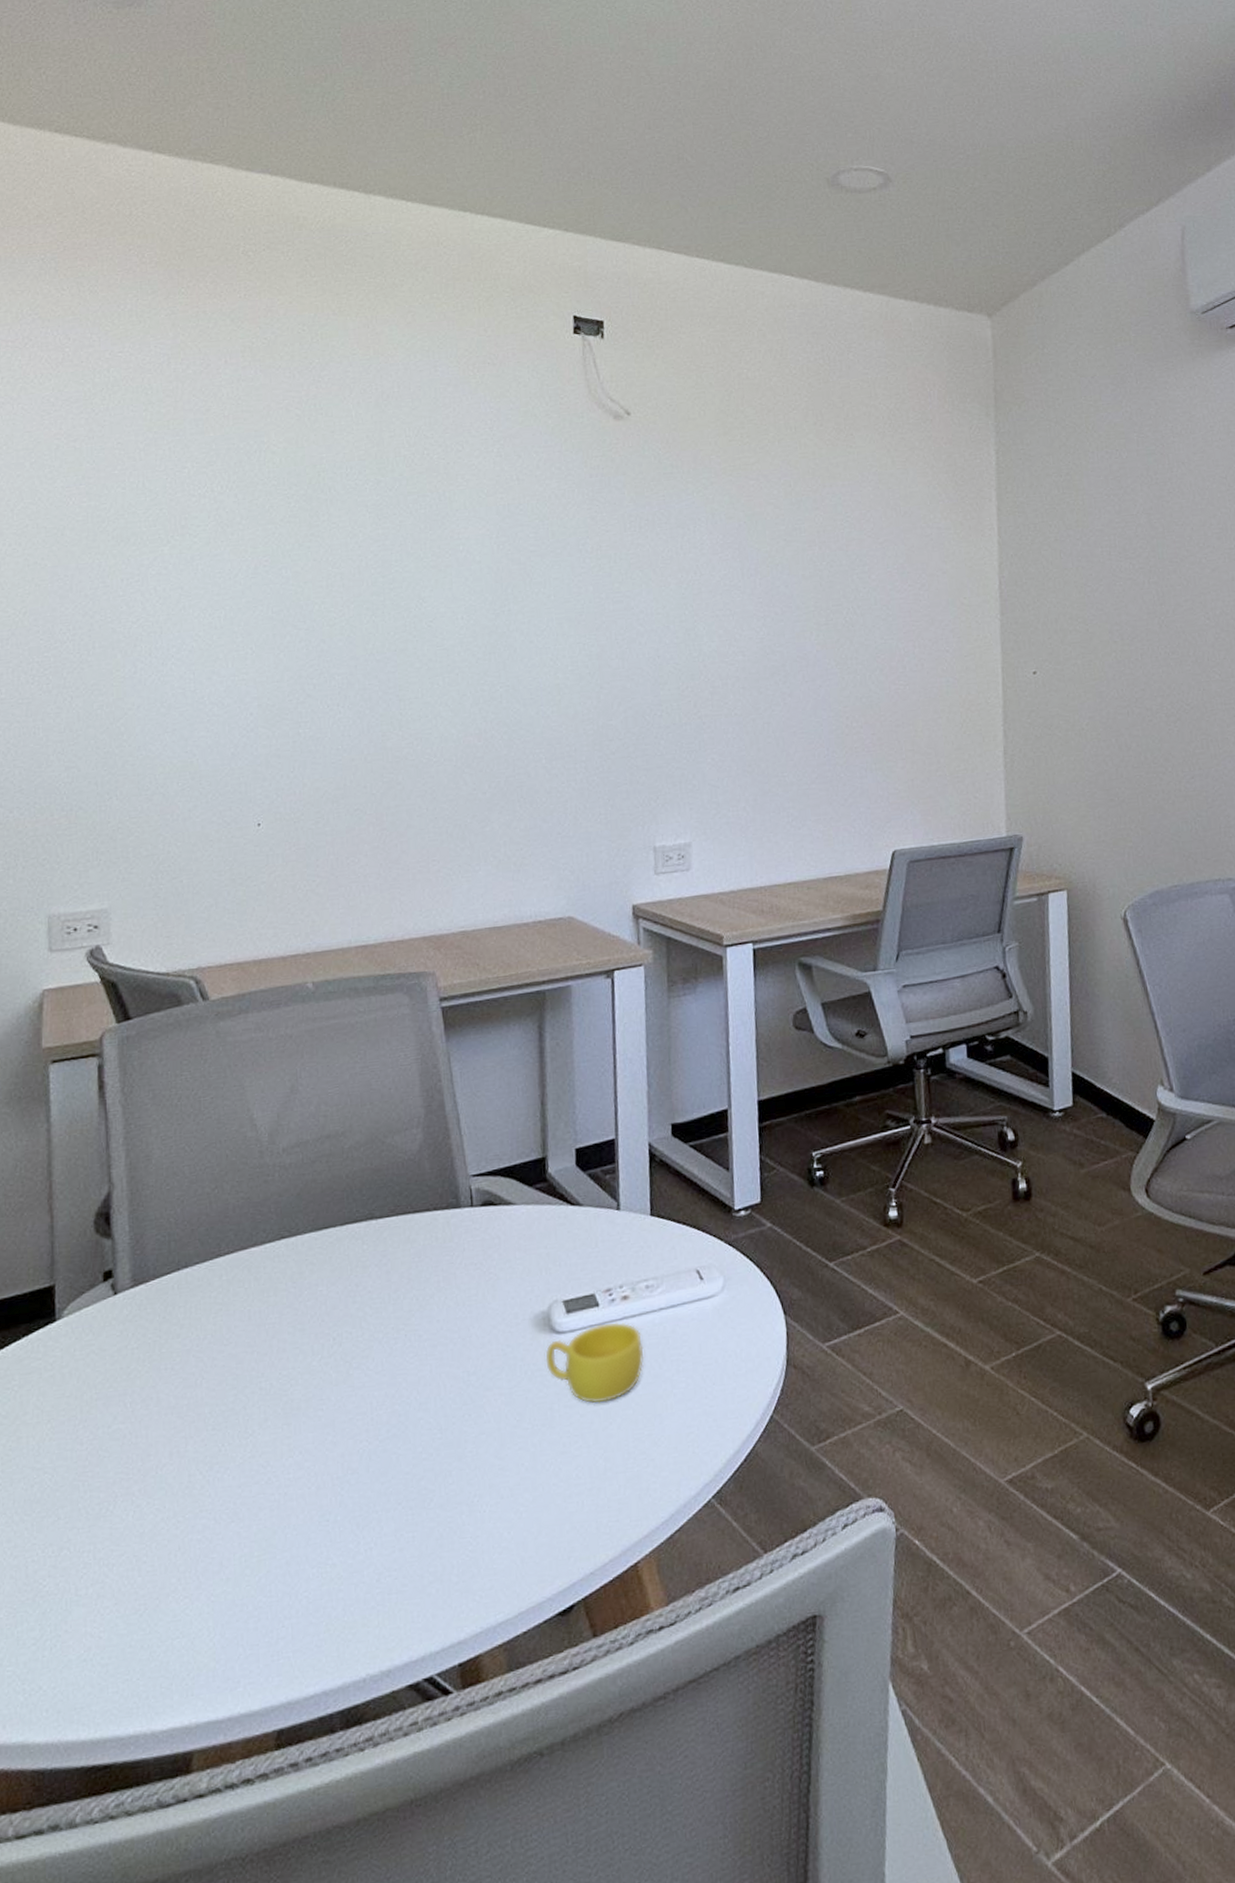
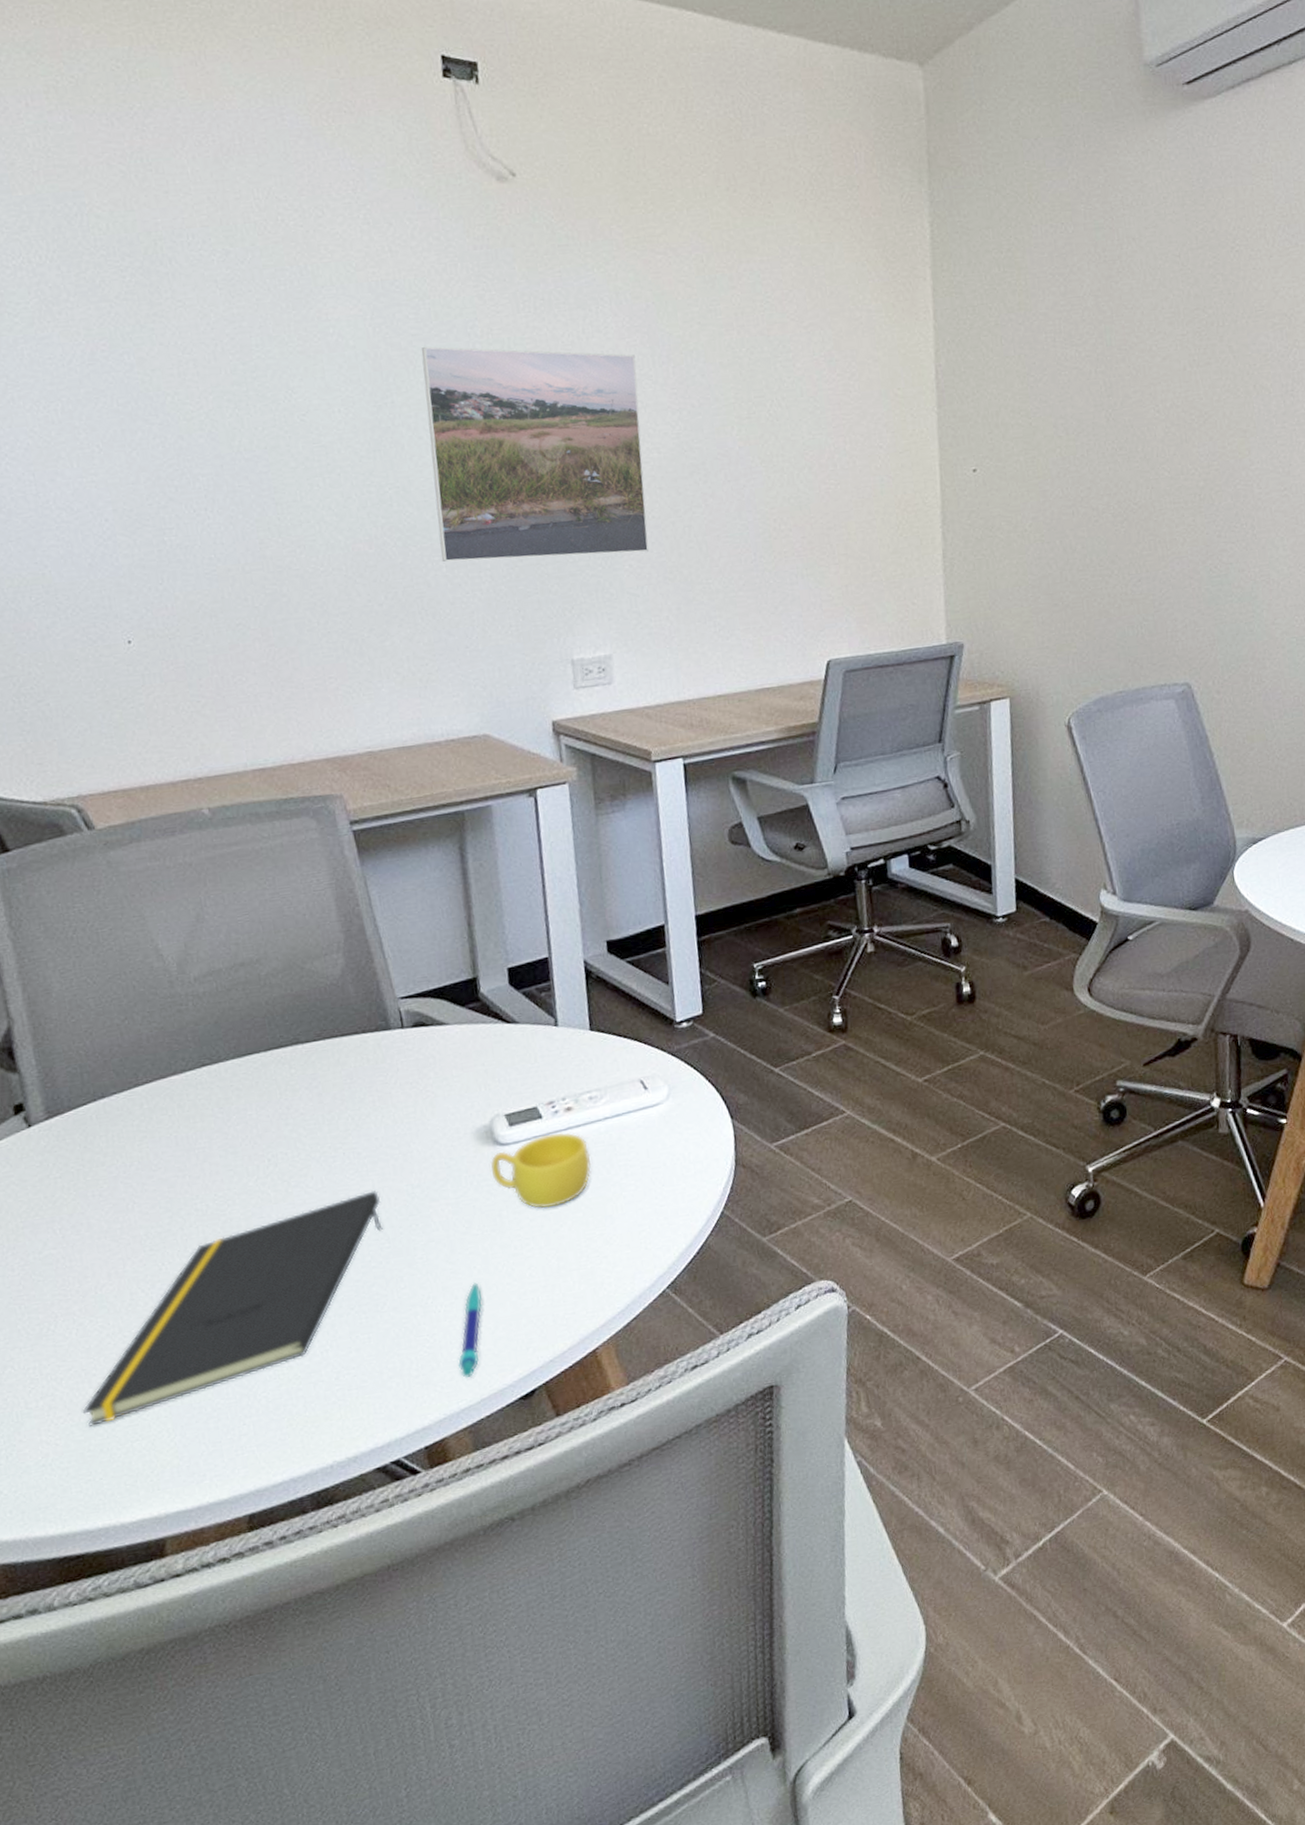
notepad: none [128,1375,437,1619] -> present [82,1190,383,1427]
pen: none [499,1481,527,1589] -> present [458,1283,482,1379]
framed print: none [538,561,731,755] -> present [421,346,650,563]

